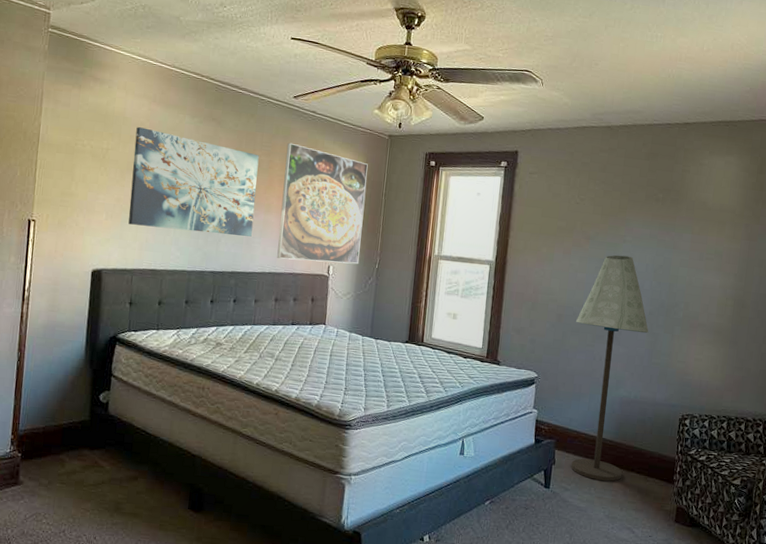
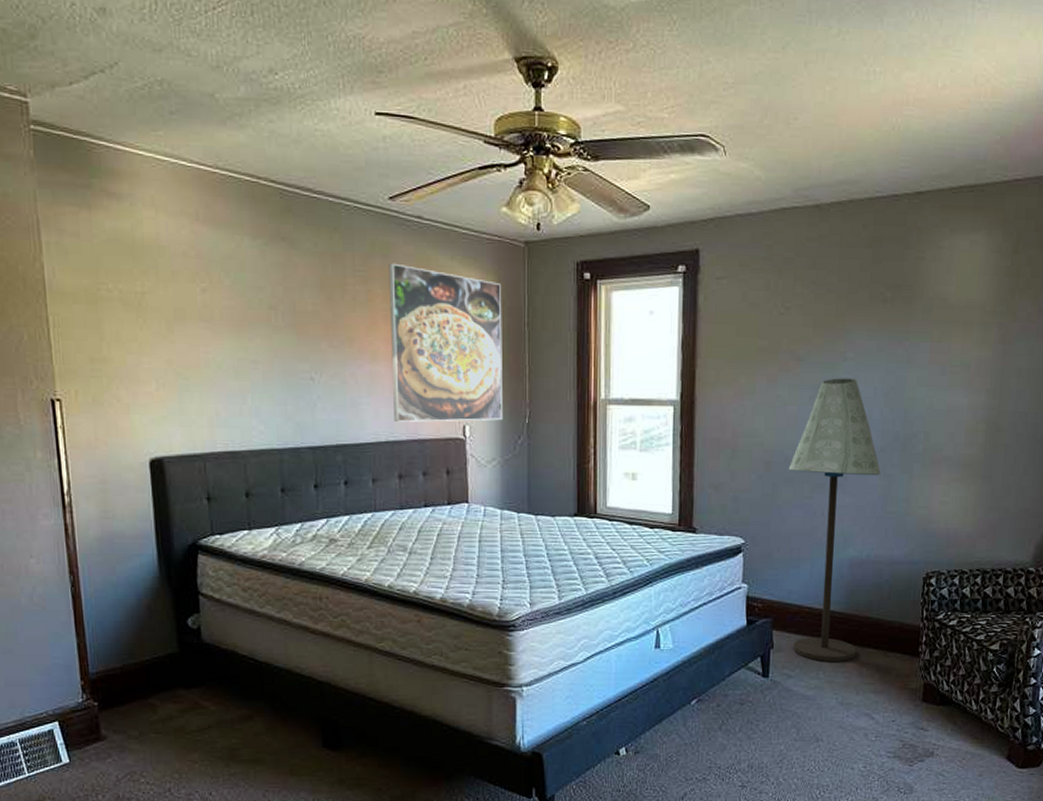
wall art: present [128,127,259,237] -> none [178,258,357,397]

